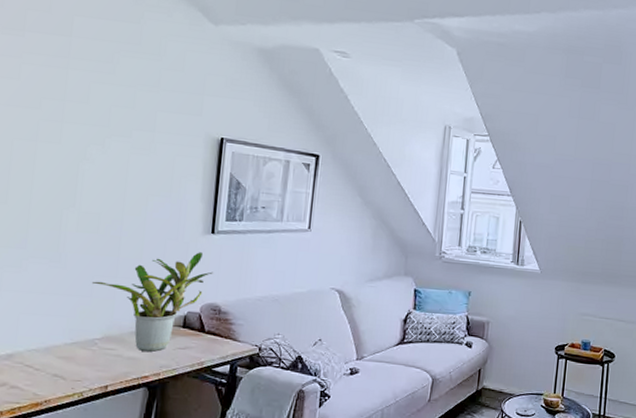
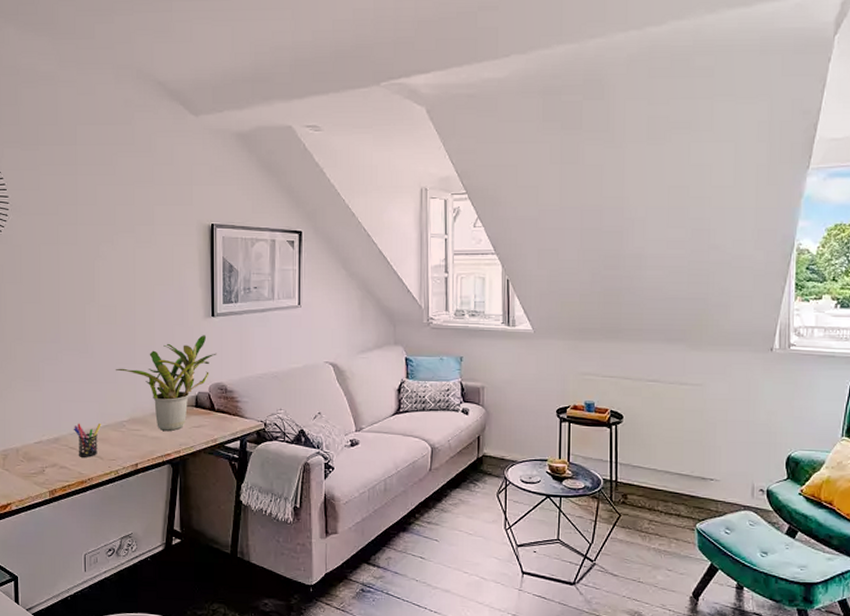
pen holder: none [32,339,67,377] -> present [73,423,101,457]

